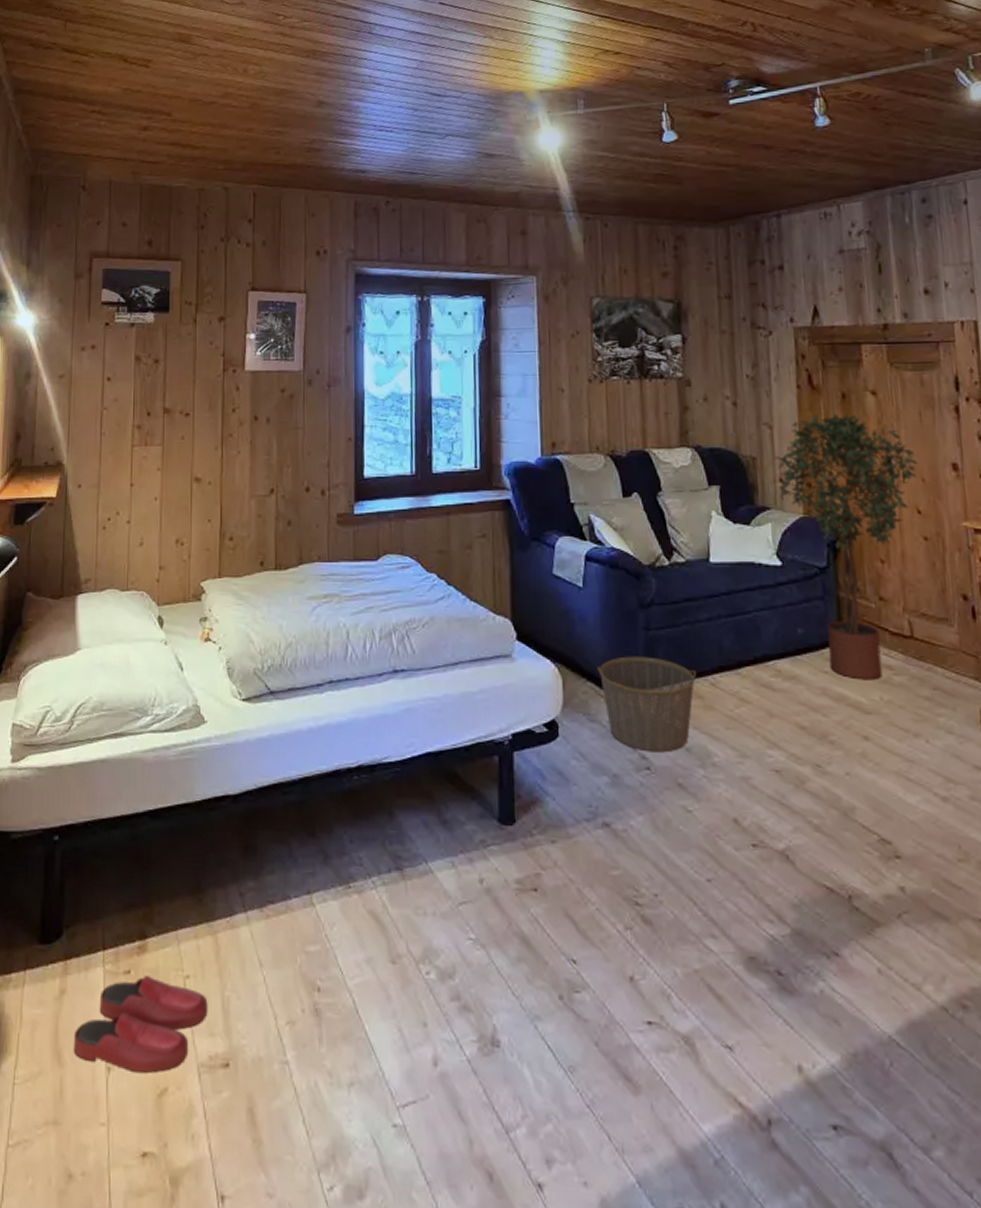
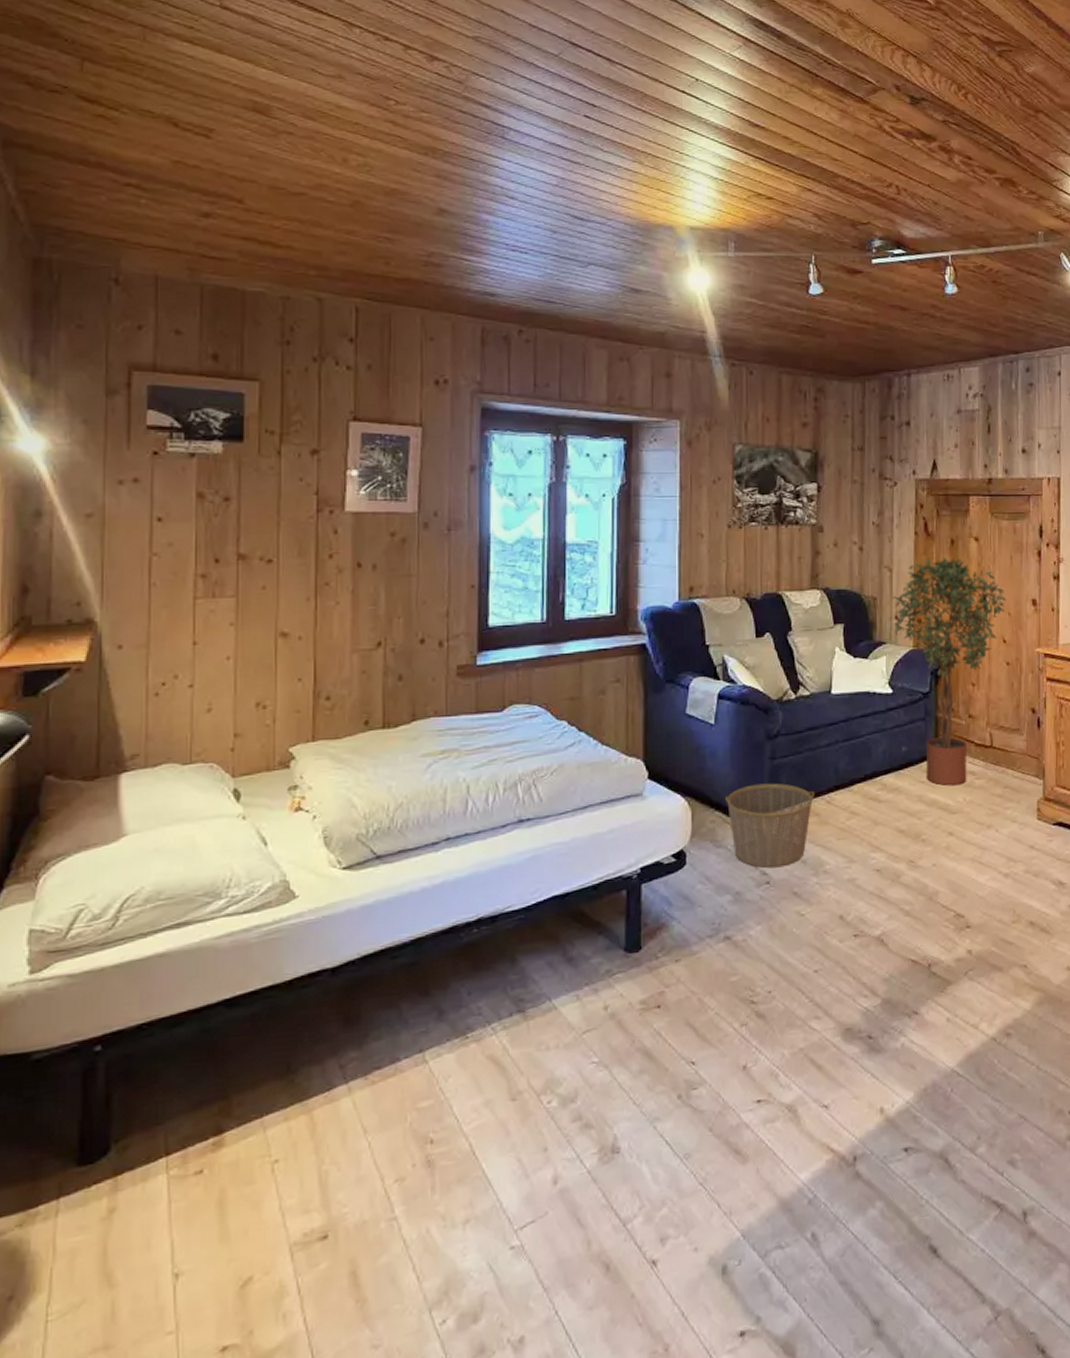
slippers: present [73,975,208,1073] -> none [128,1170,302,1275]

